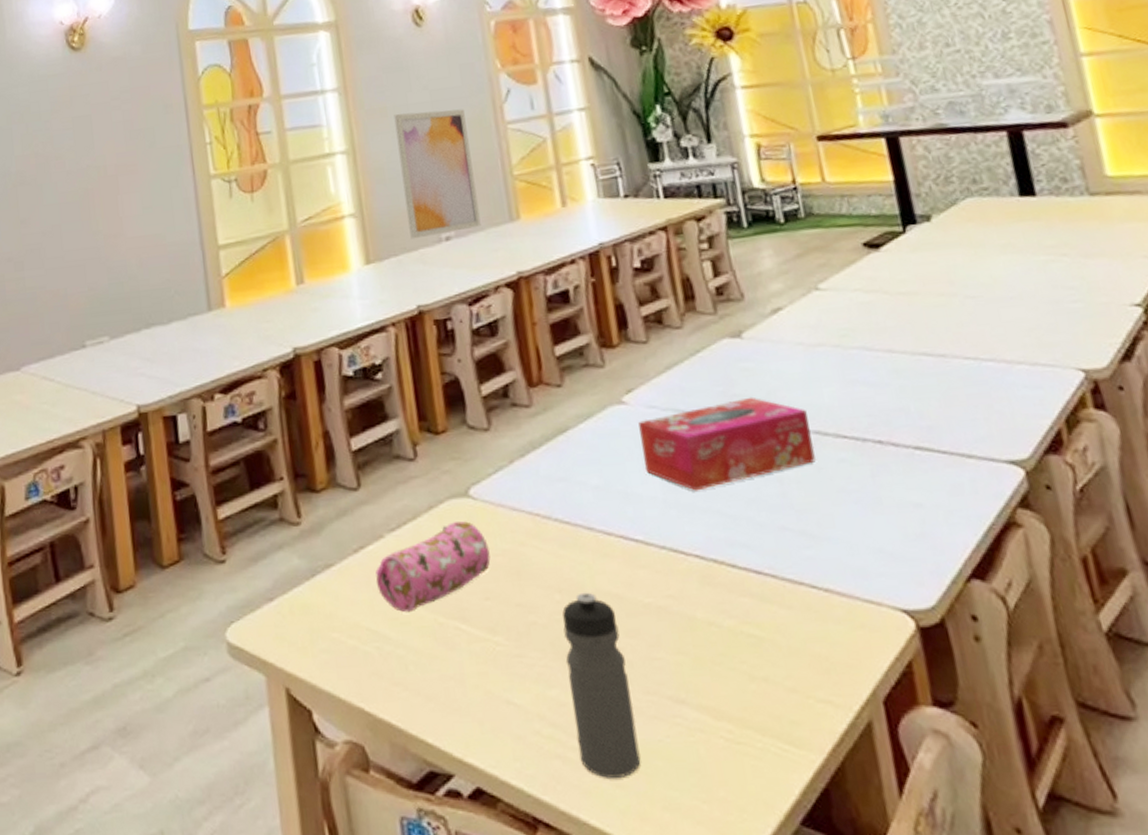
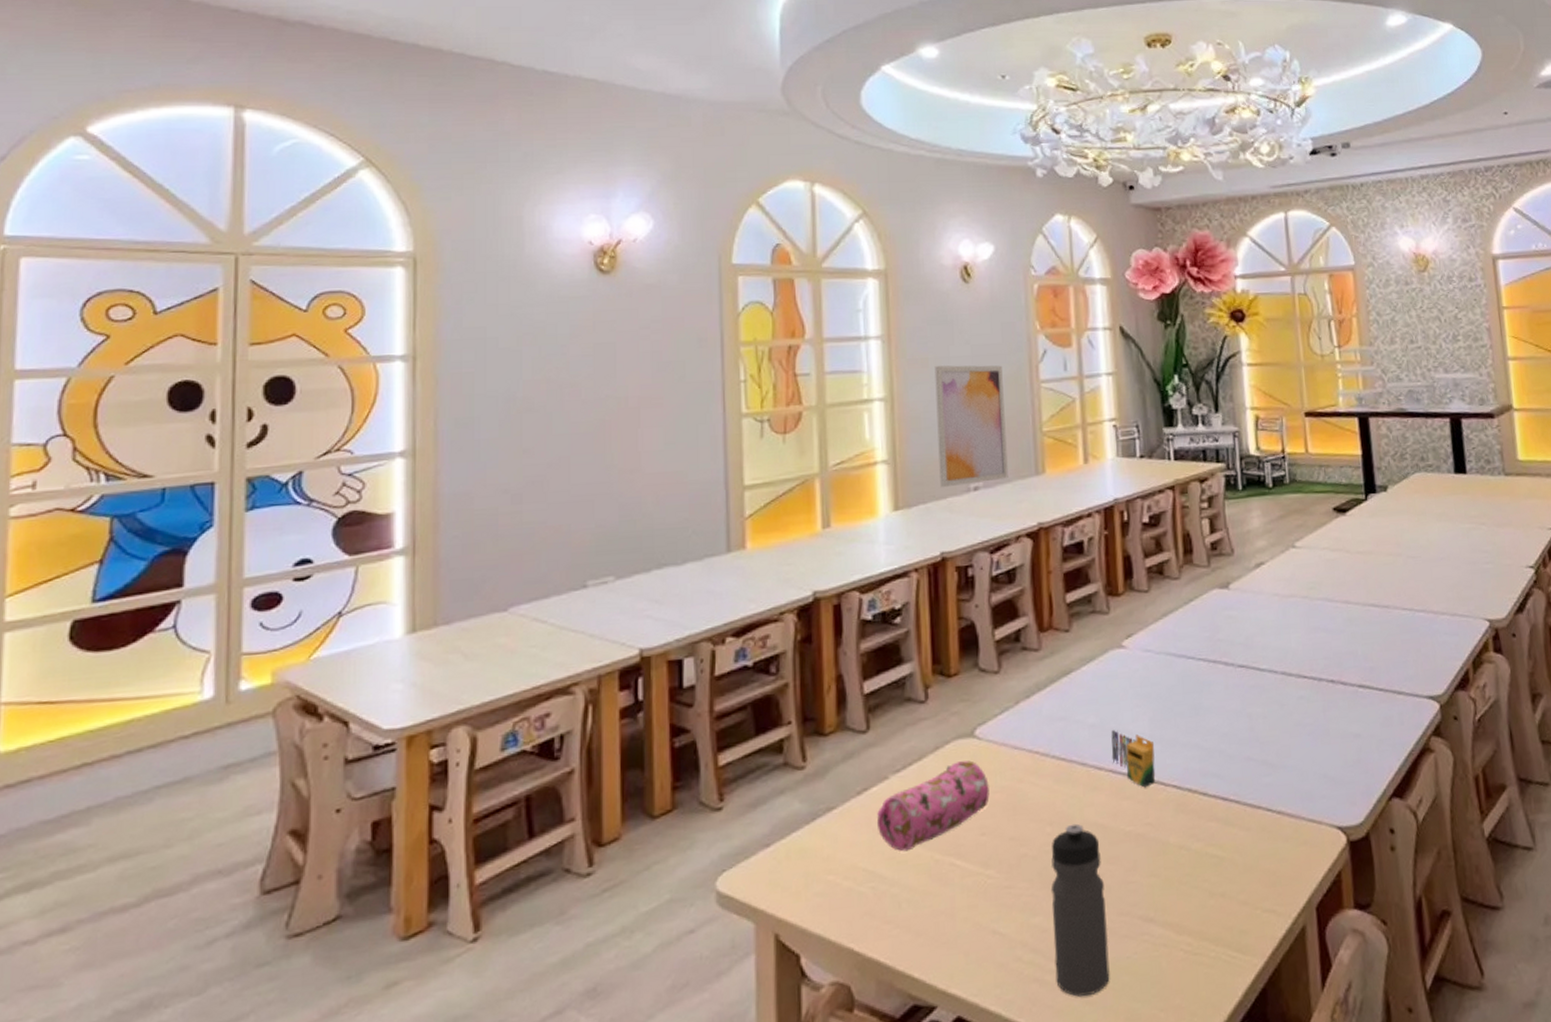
crayon: none [618,493,674,557] -> present [1111,730,1155,788]
tissue box: present [638,397,816,491] -> none [1134,641,1280,727]

